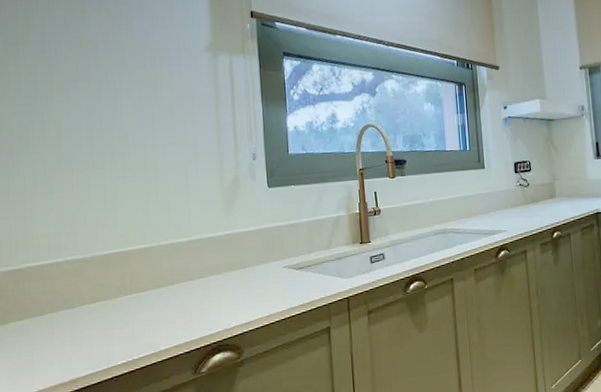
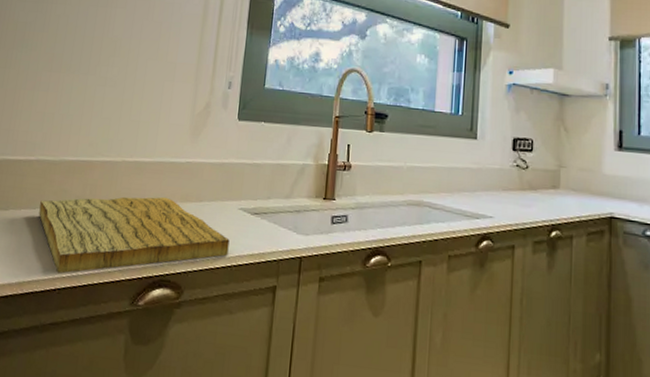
cutting board: none [78,270,280,362] -> present [38,196,230,274]

